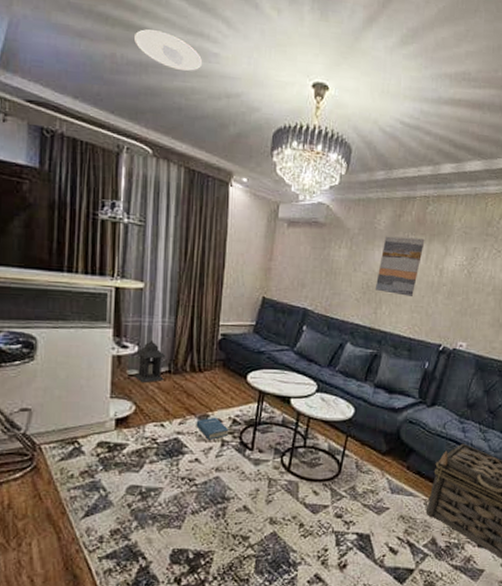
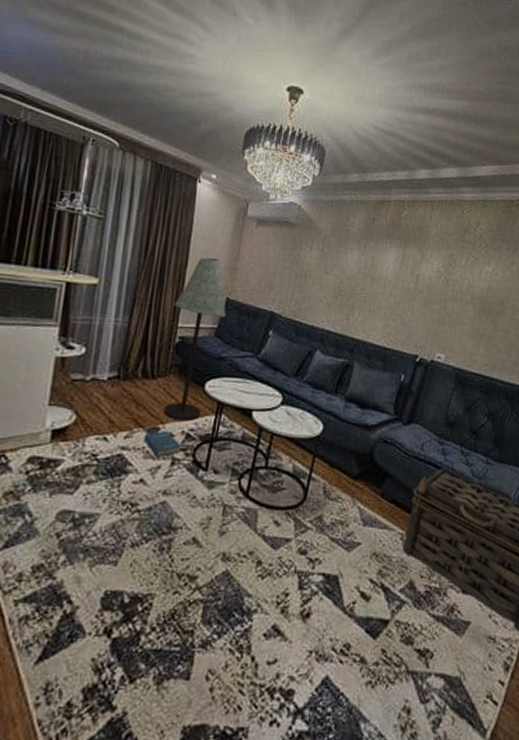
recessed light: present [134,29,203,72] -> none [110,28,178,70]
lantern: present [134,339,166,384] -> none [78,340,116,390]
floor lamp: none [211,260,263,409] -> present [163,257,226,422]
wall art: present [375,236,425,296] -> none [347,239,400,303]

